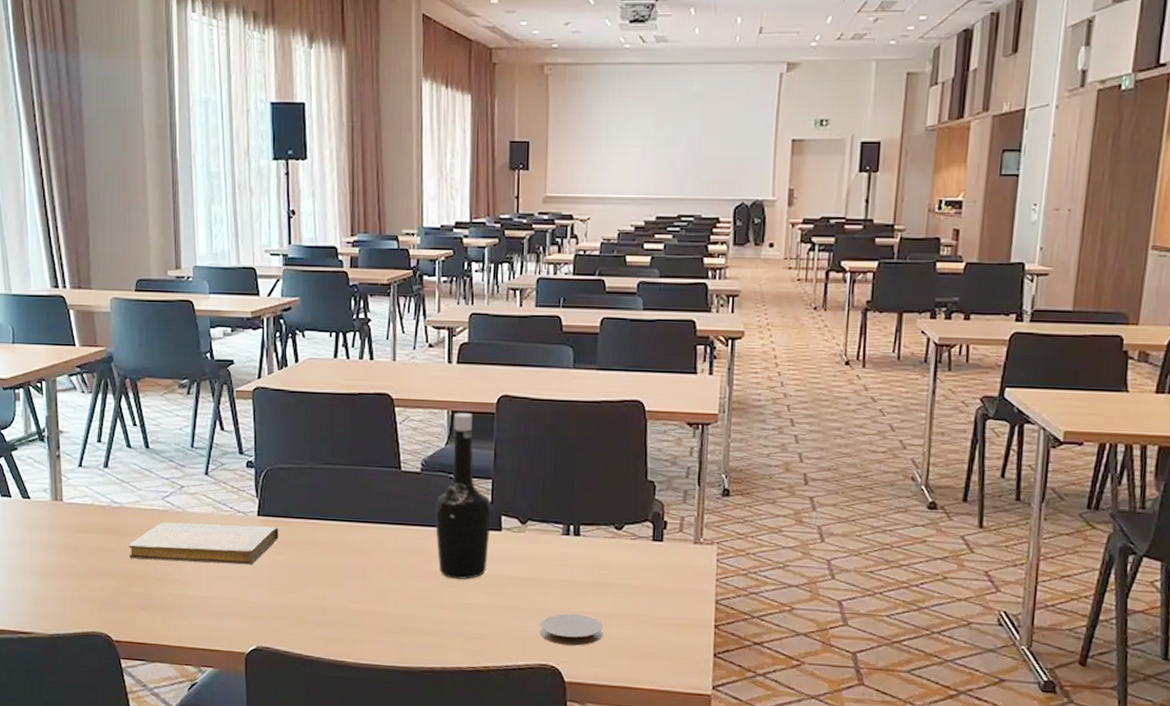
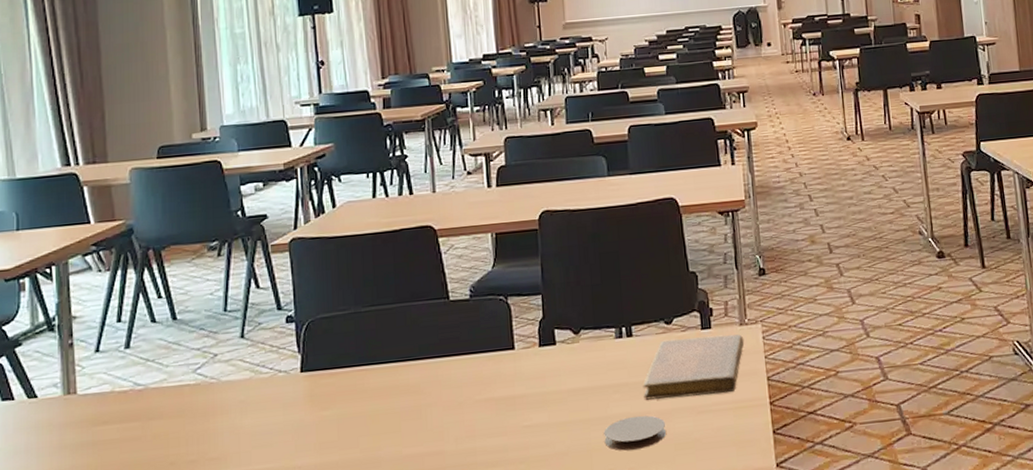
notebook: present [128,522,279,565] -> none [155,381,325,445]
bottle: present [434,413,491,580] -> none [487,233,545,403]
notebook: none [584,545,697,609] -> present [643,334,745,400]

